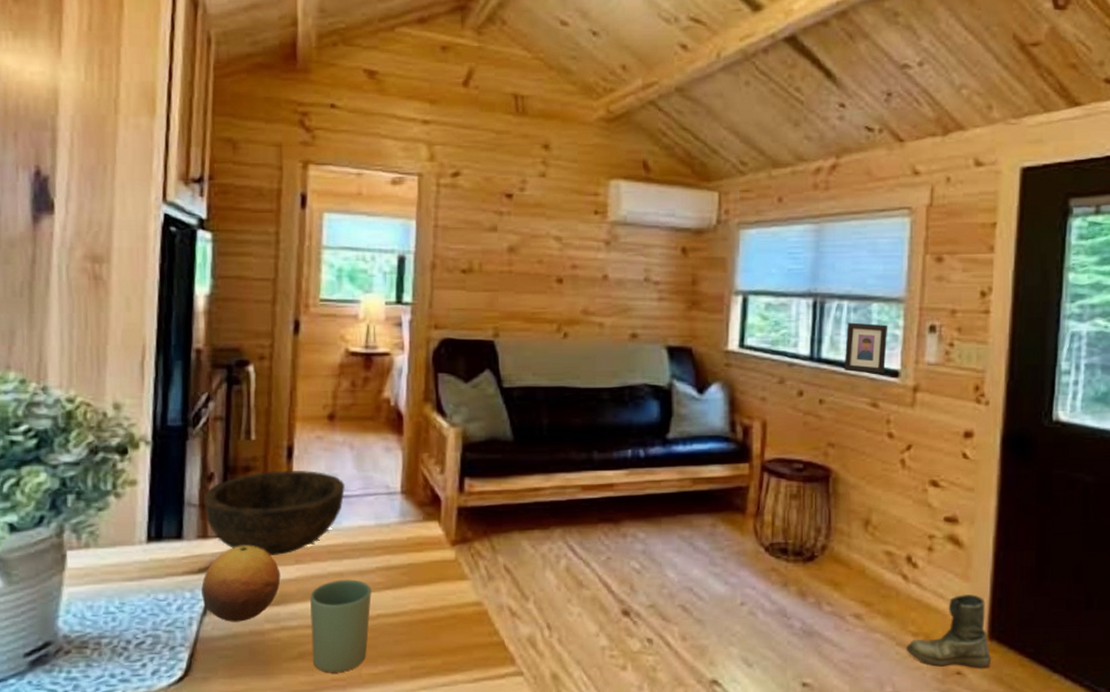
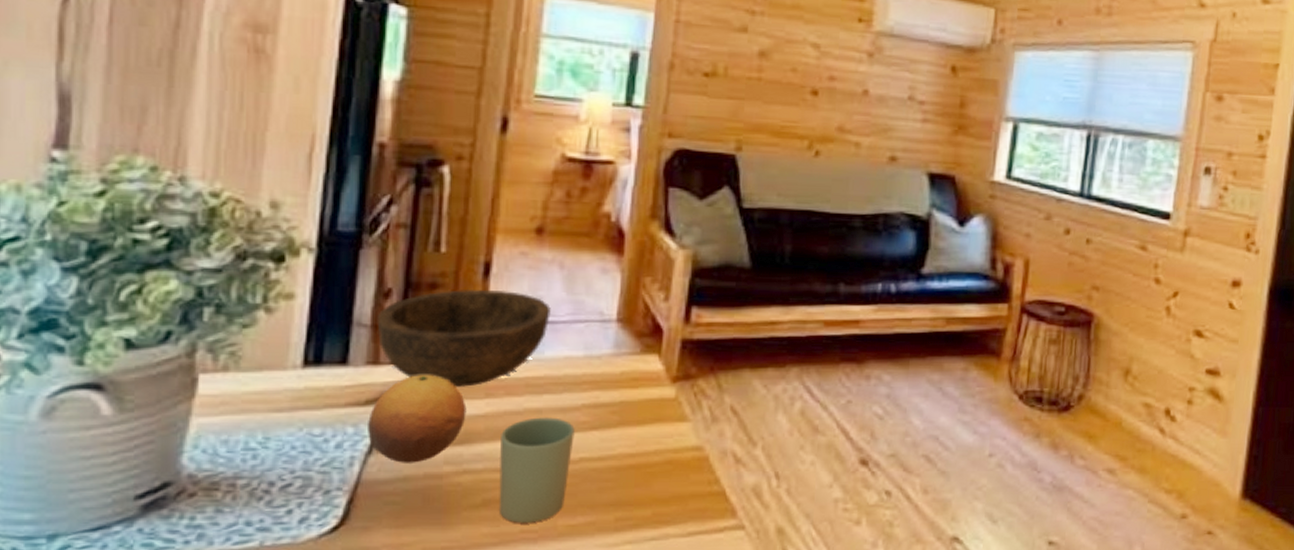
picture frame: present [844,322,888,375] -> none [1114,158,1163,217]
boot: present [905,593,992,668] -> none [1157,450,1244,528]

